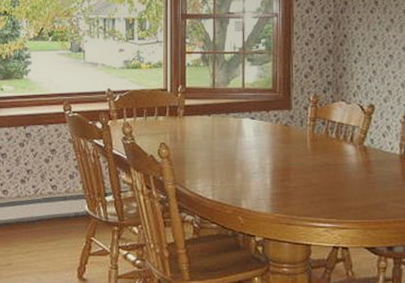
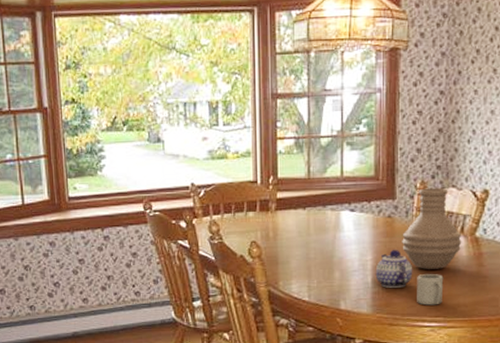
teapot: none [273,154,308,190] -> present [375,249,413,288]
vase: none [297,101,352,174] -> present [402,187,462,269]
cup: none [312,178,336,207] -> present [417,274,444,306]

